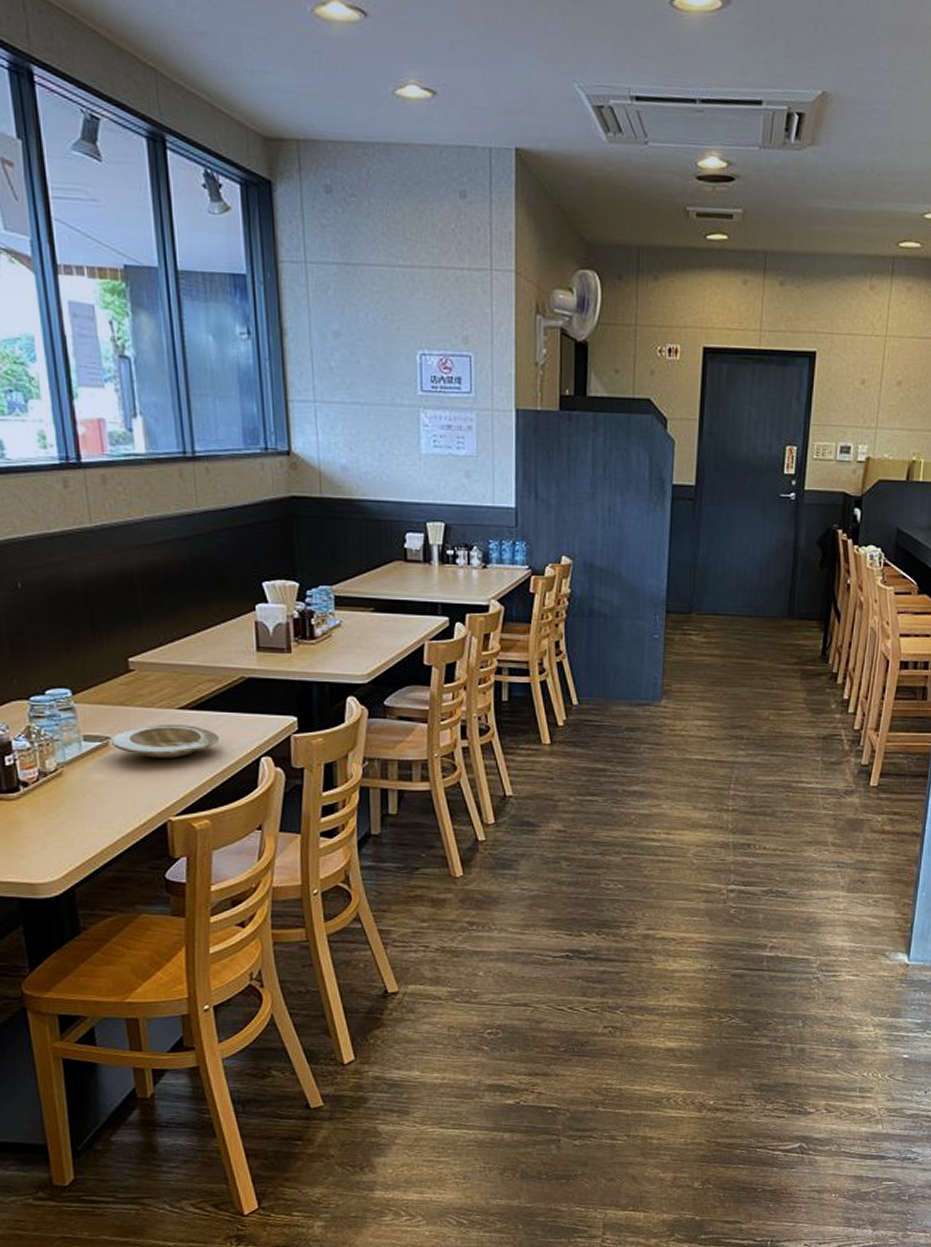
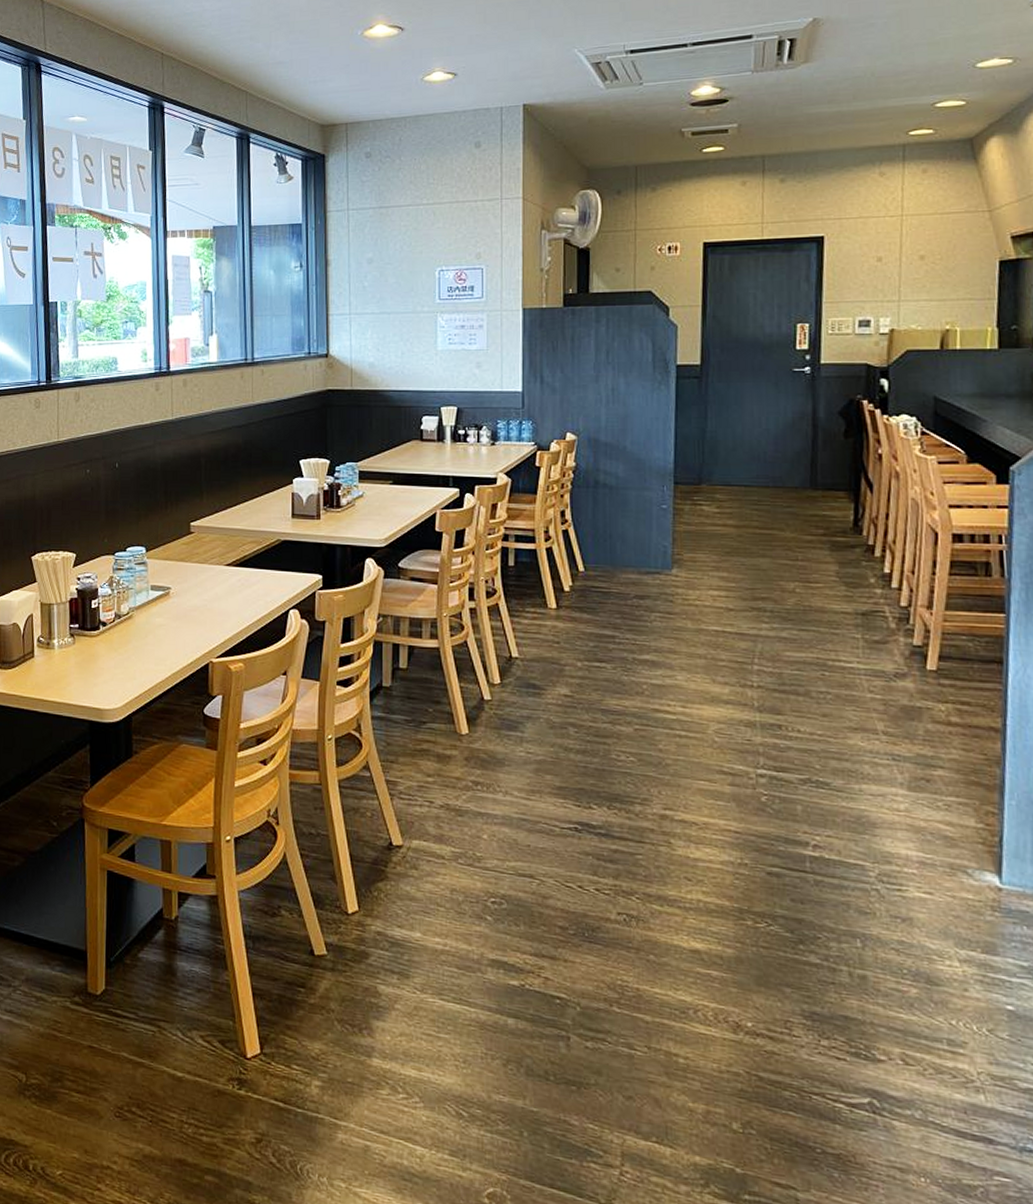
plate: present [111,723,220,758] -> none [172,577,257,607]

